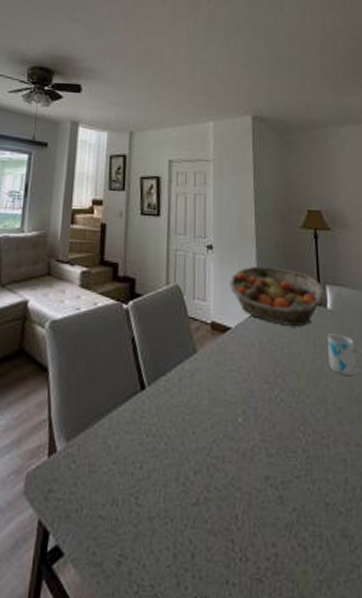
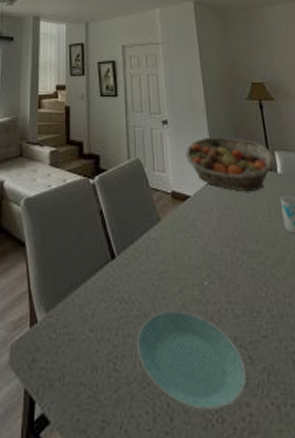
plate: none [162,446,274,550] -> present [137,310,246,412]

